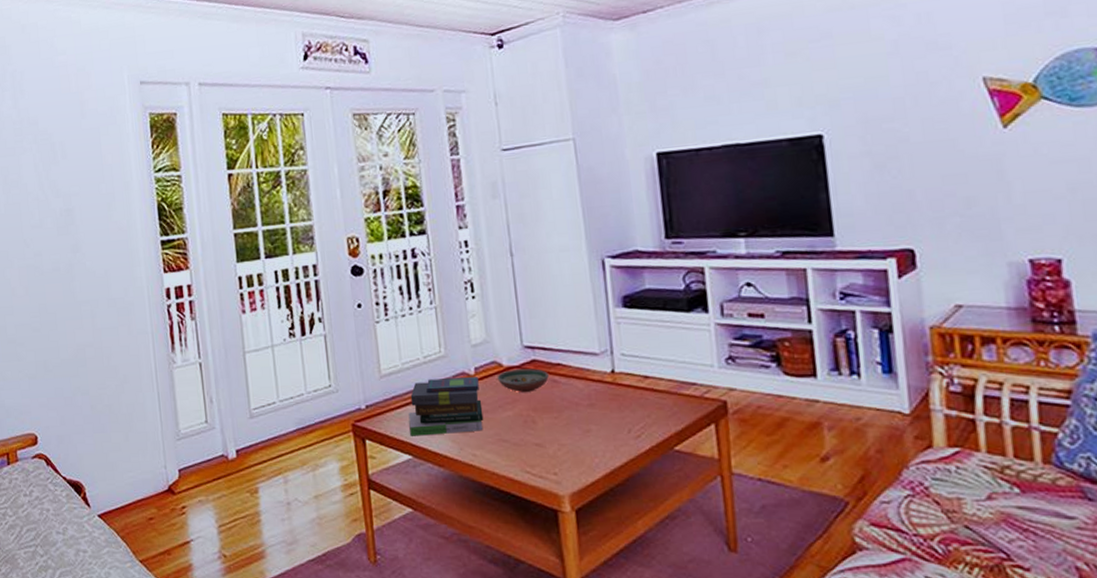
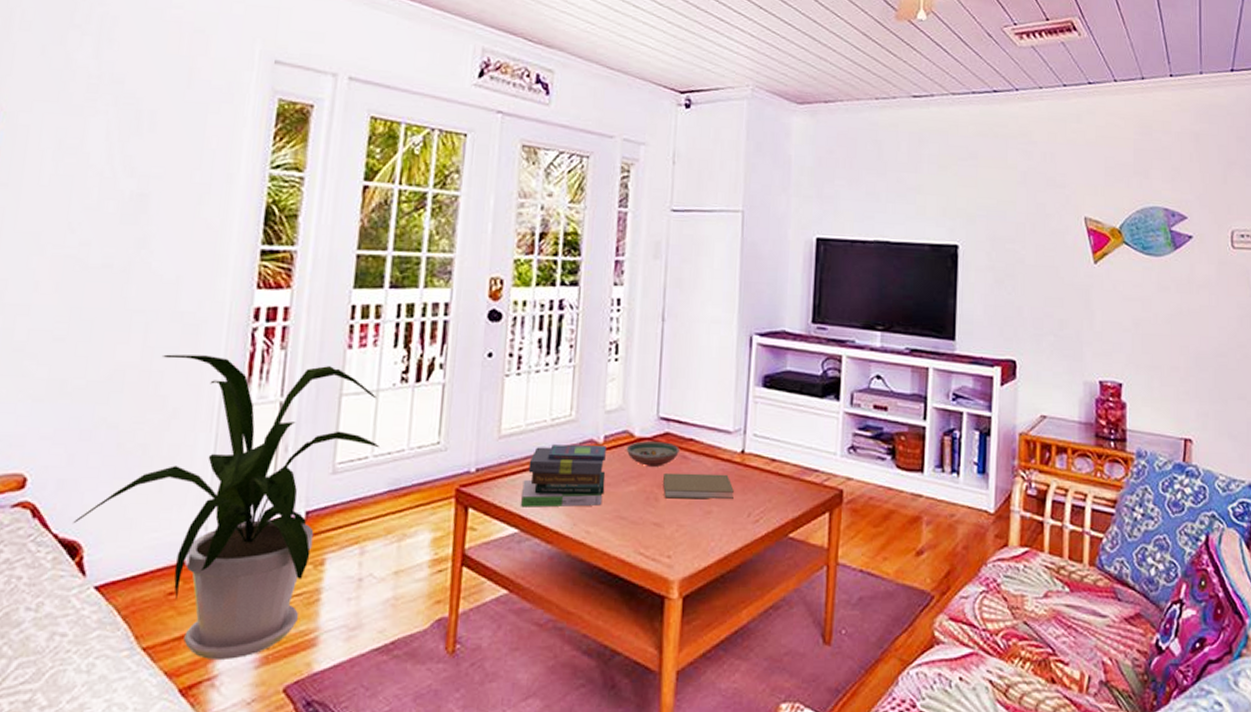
house plant: none [73,330,283,569] -> present [72,354,379,659]
book: none [537,394,611,421] -> present [663,472,734,500]

